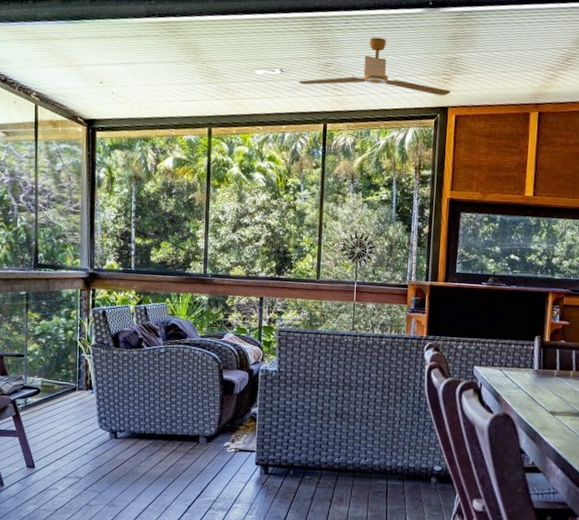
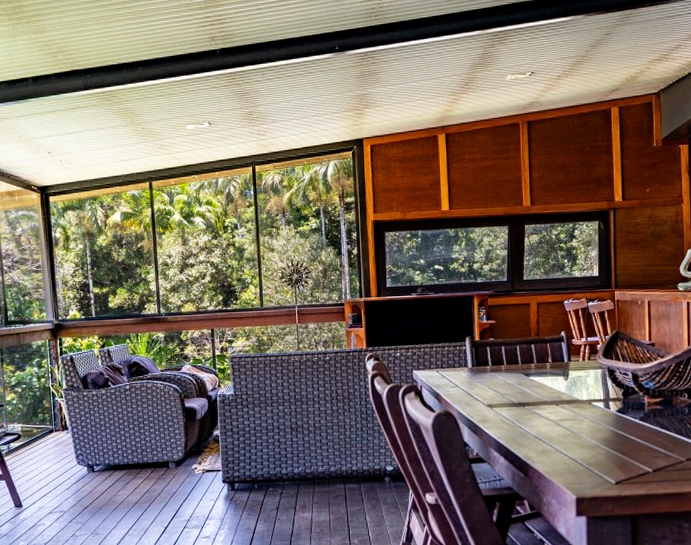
ceiling fan: present [298,37,451,96] -> none [225,84,364,134]

